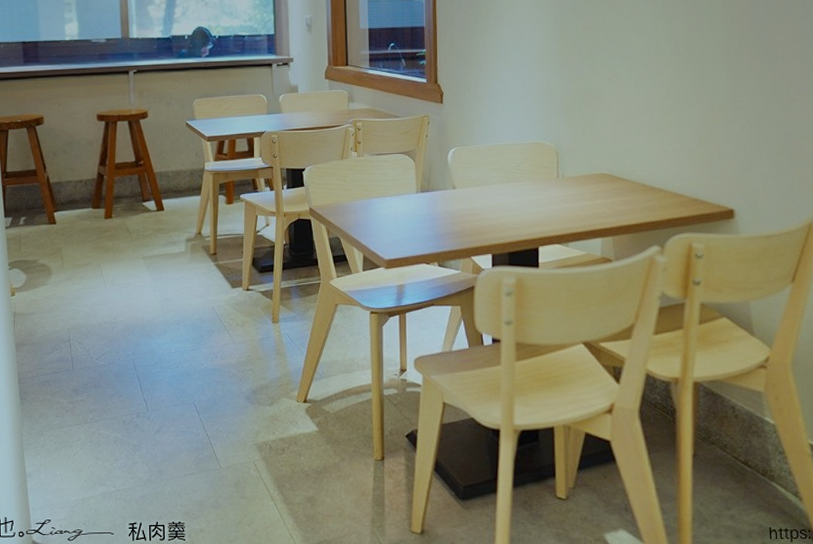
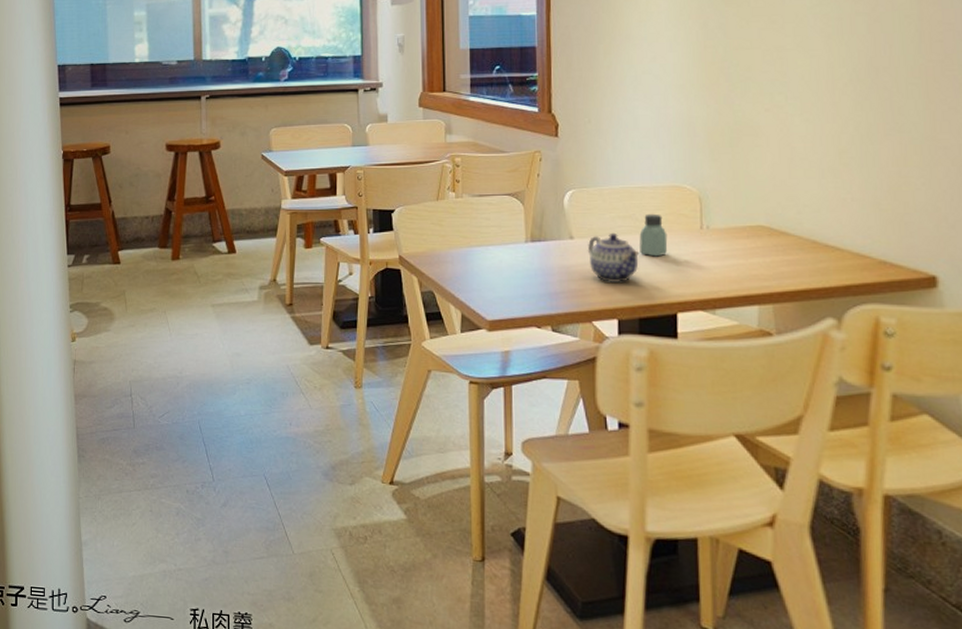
teapot: none [467,182,509,225] -> present [587,232,640,284]
saltshaker: none [509,166,531,202] -> present [639,213,668,257]

